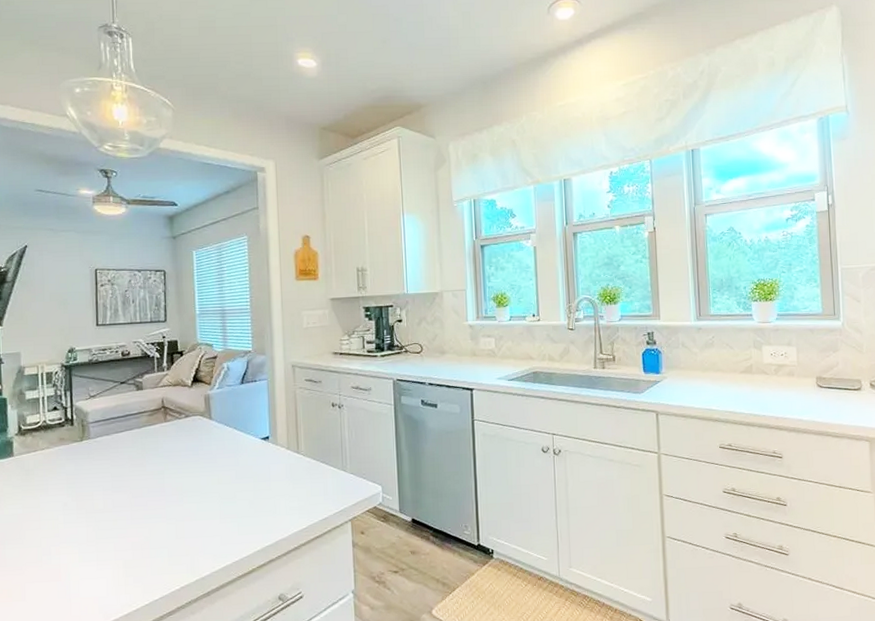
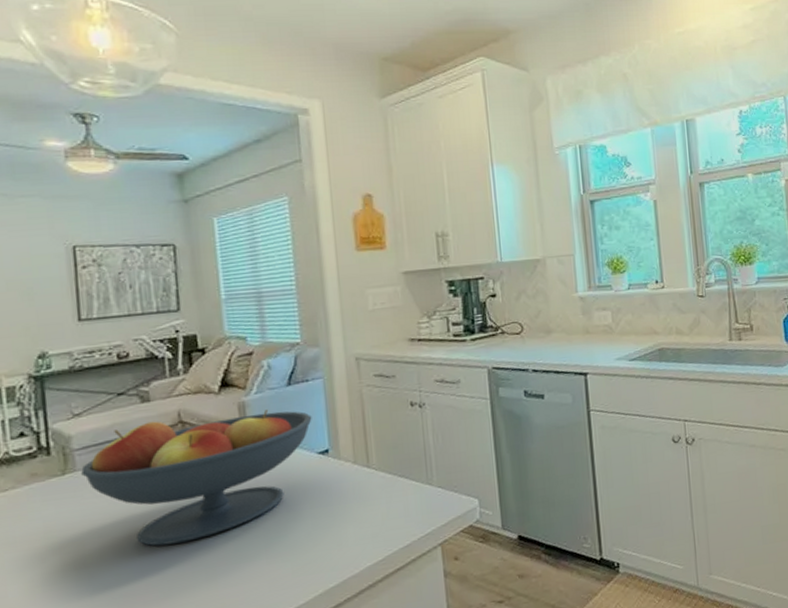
fruit bowl: none [93,402,258,501] -> present [81,410,312,546]

